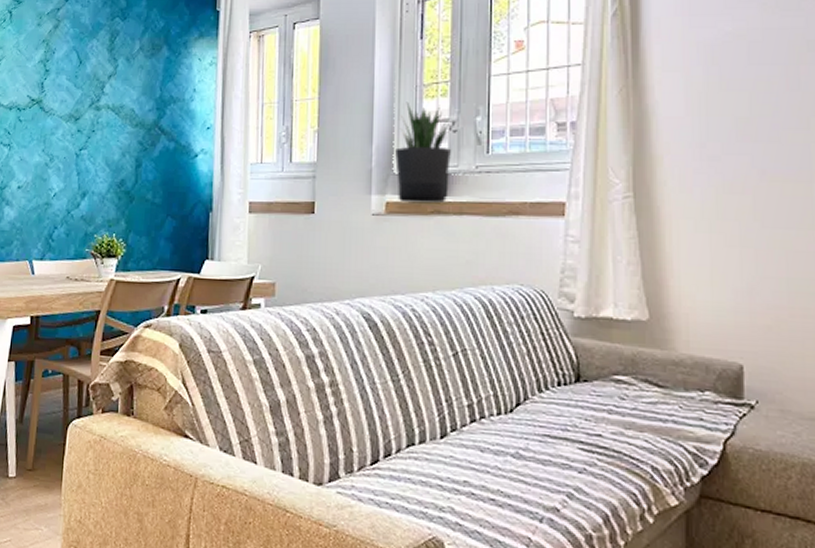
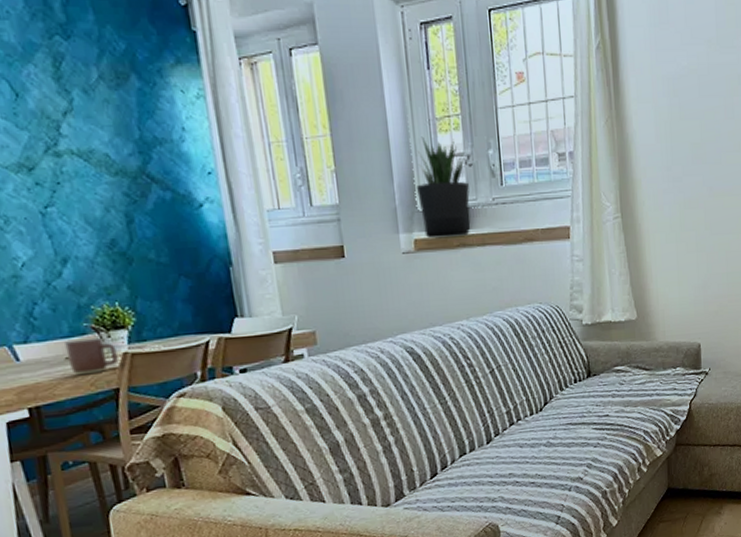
mug: none [68,262,106,294] -> present [64,337,118,375]

